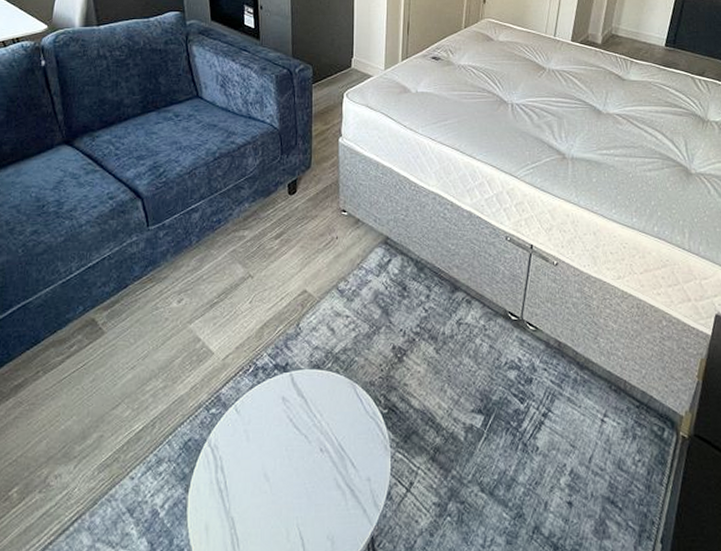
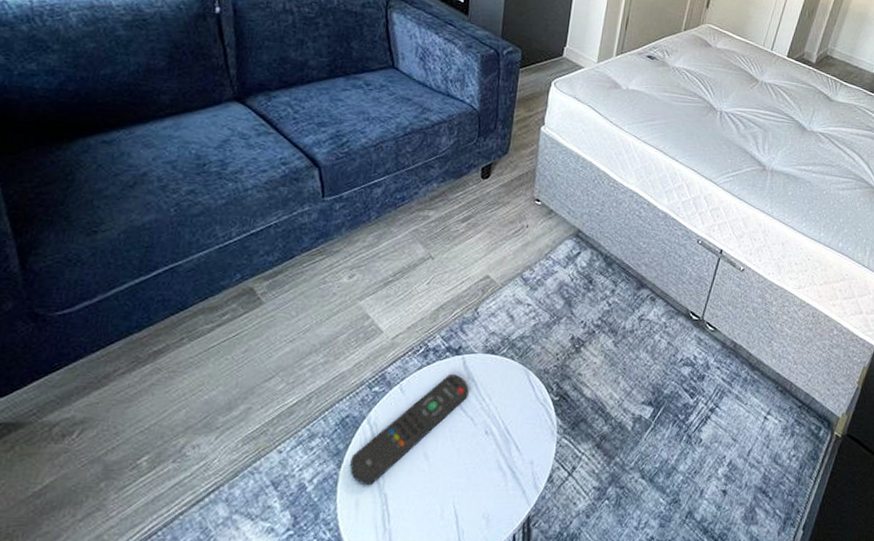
remote control: none [197,392,300,510] -> present [350,374,469,486]

